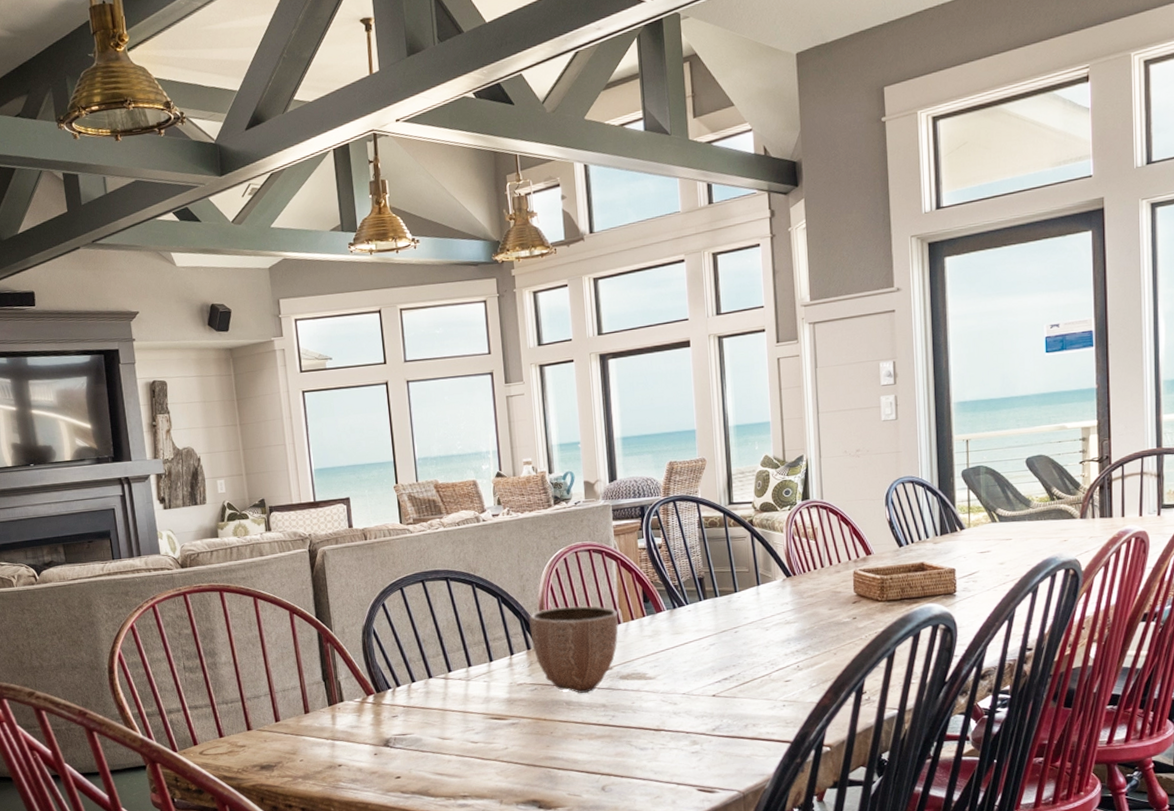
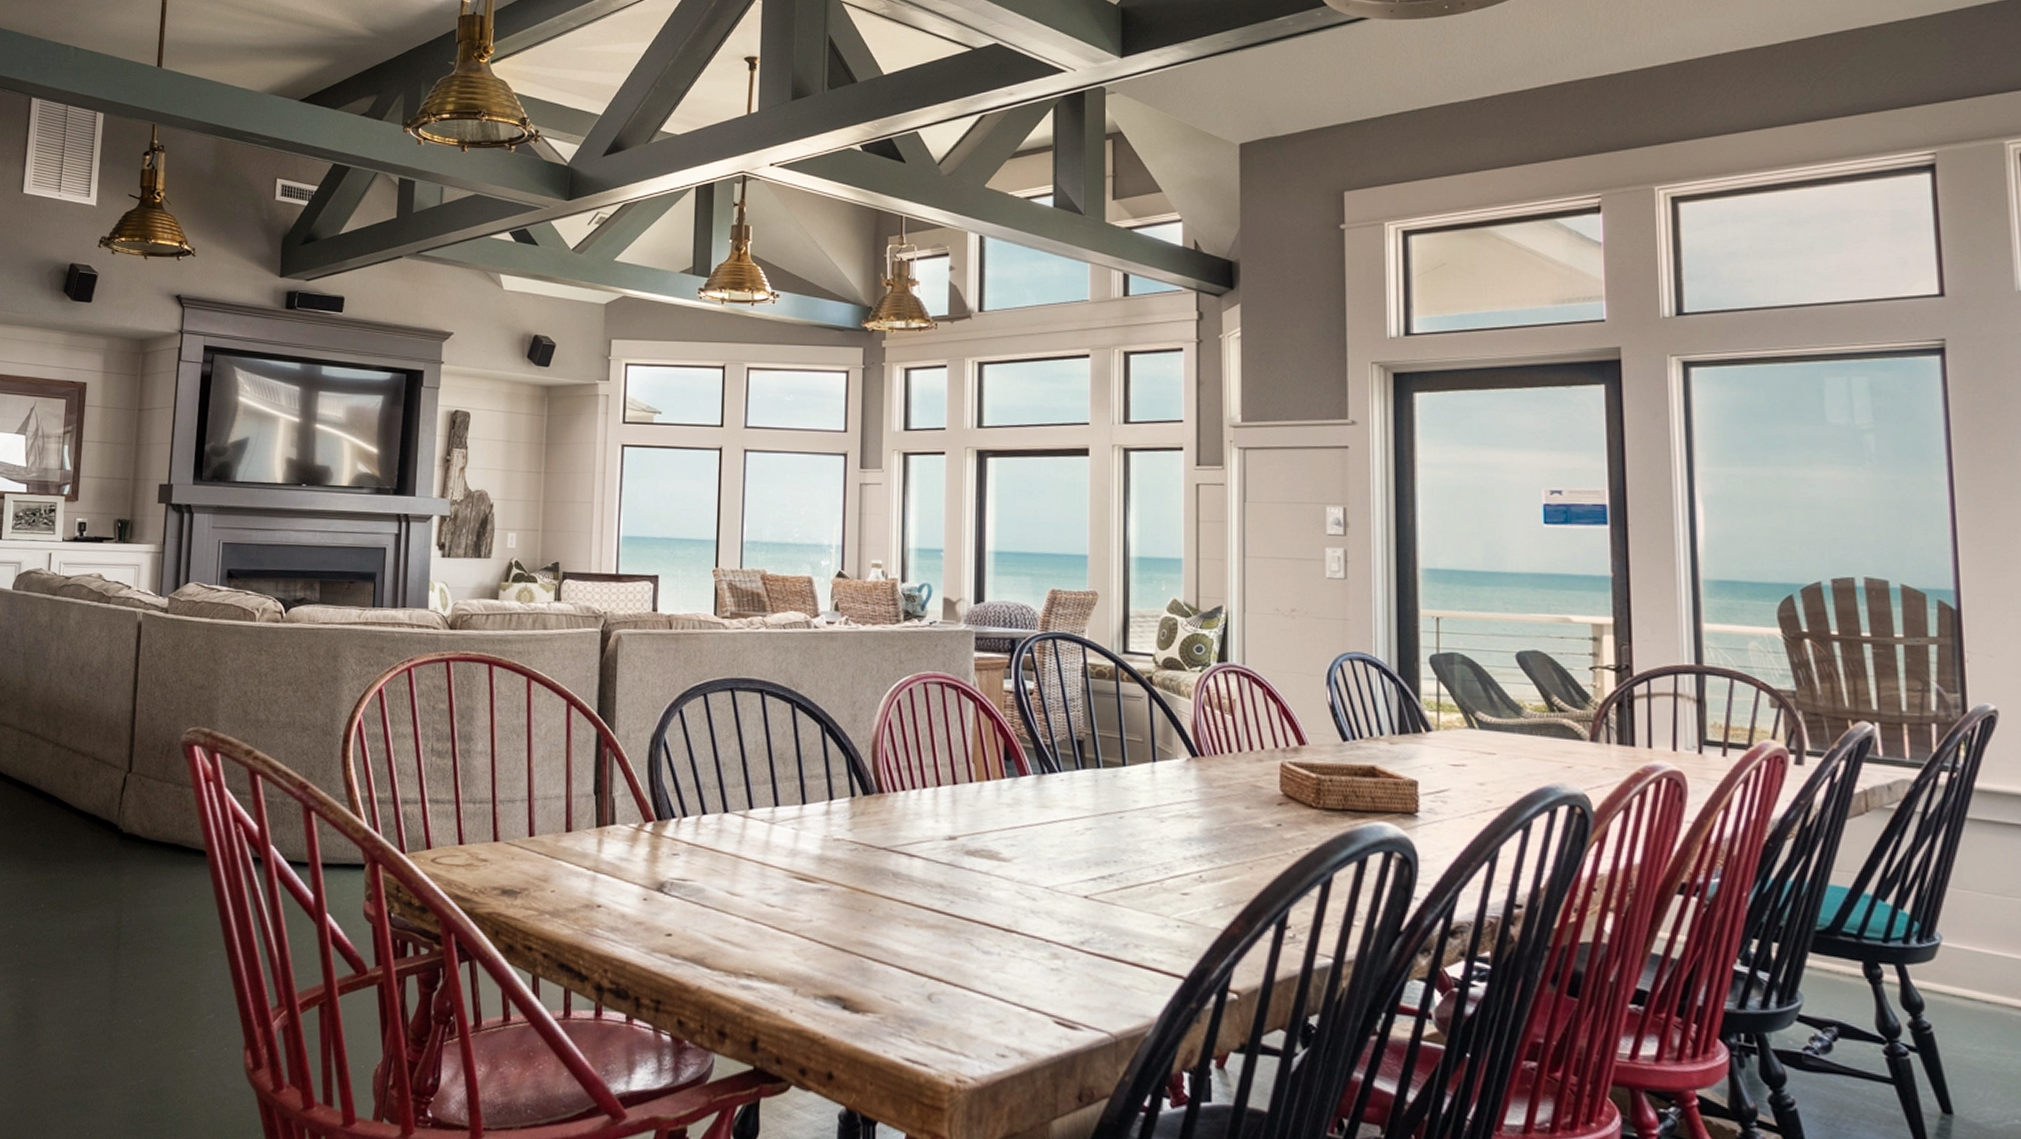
decorative bowl: present [529,606,619,694] -> none [857,748,970,866]

